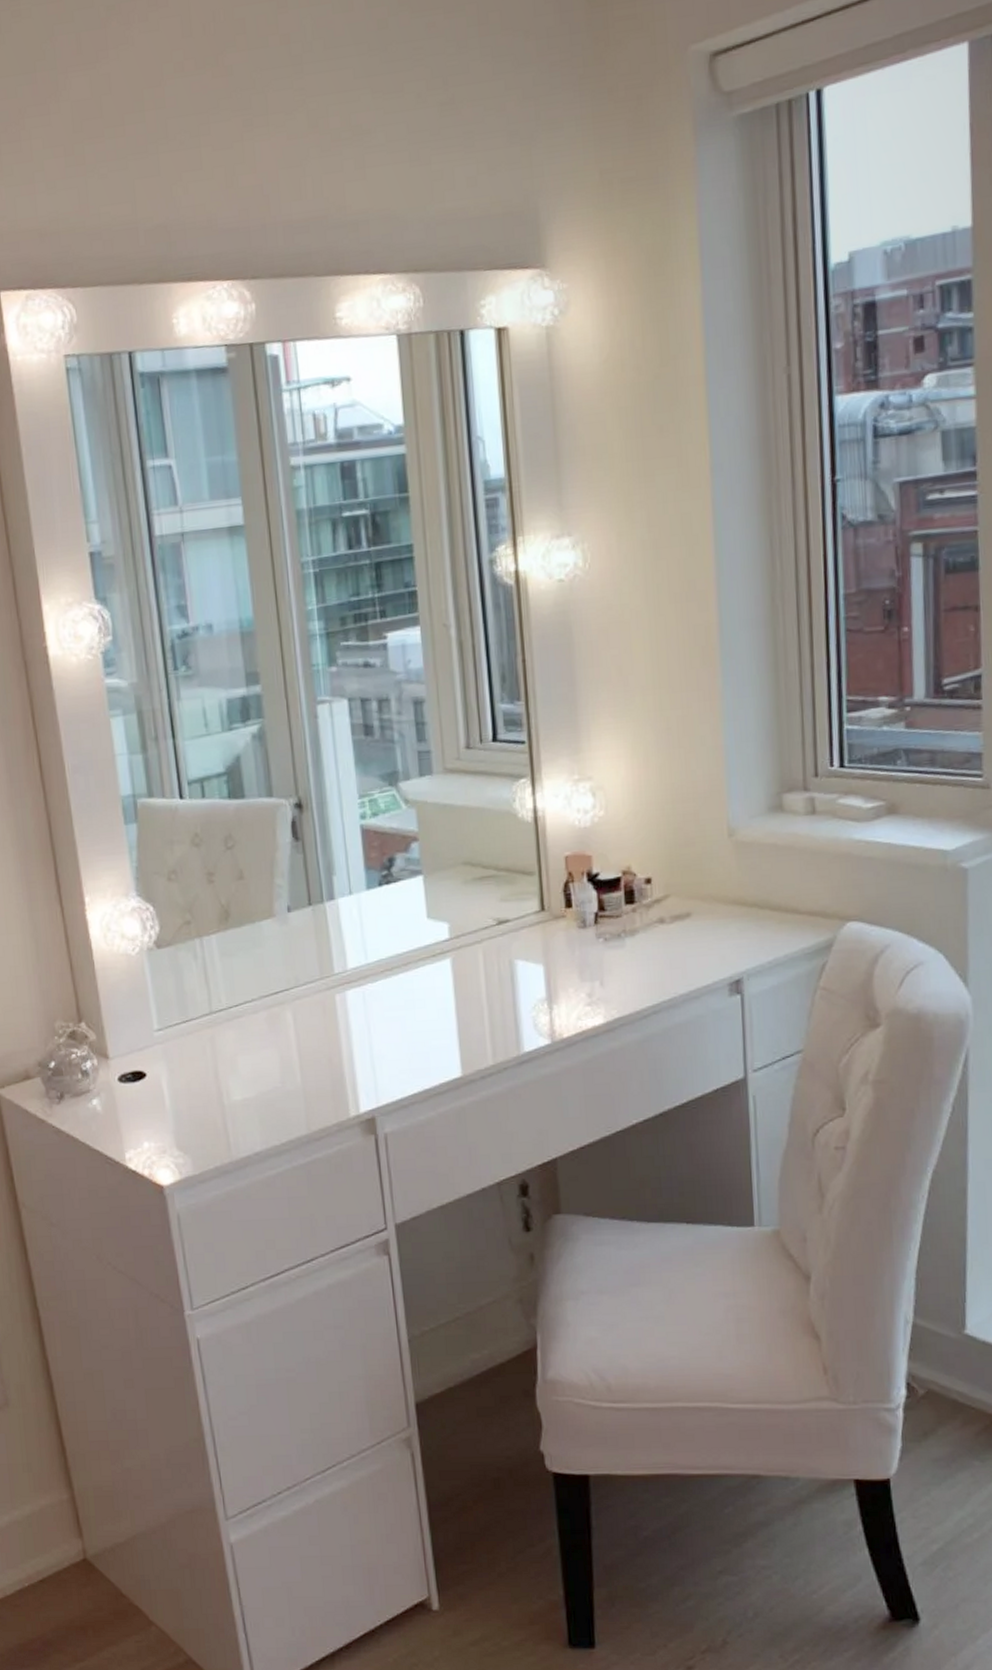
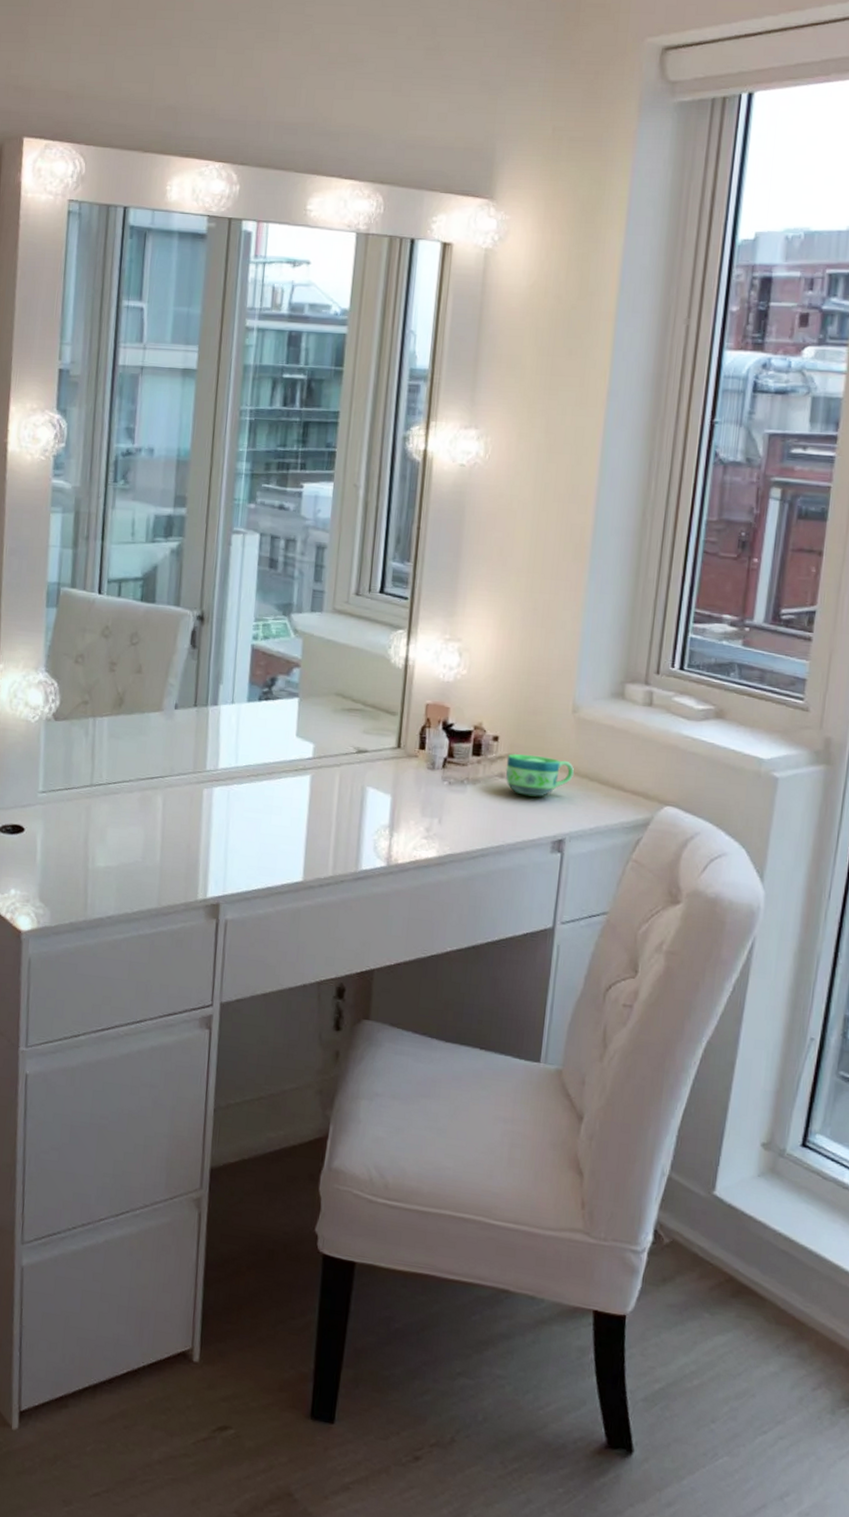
cup: none [664,891,741,938] -> present [505,754,574,797]

